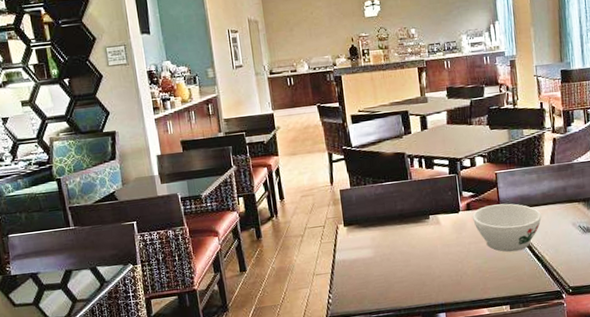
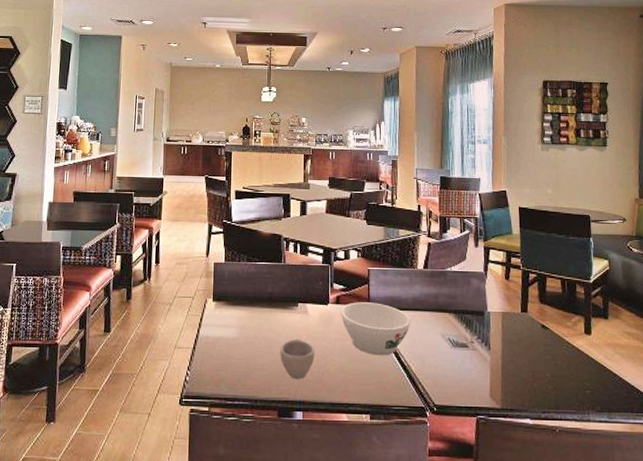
cup: none [416,248,452,286] -> present [280,338,315,380]

